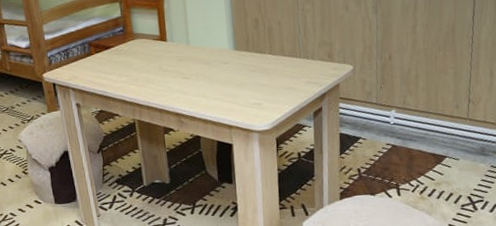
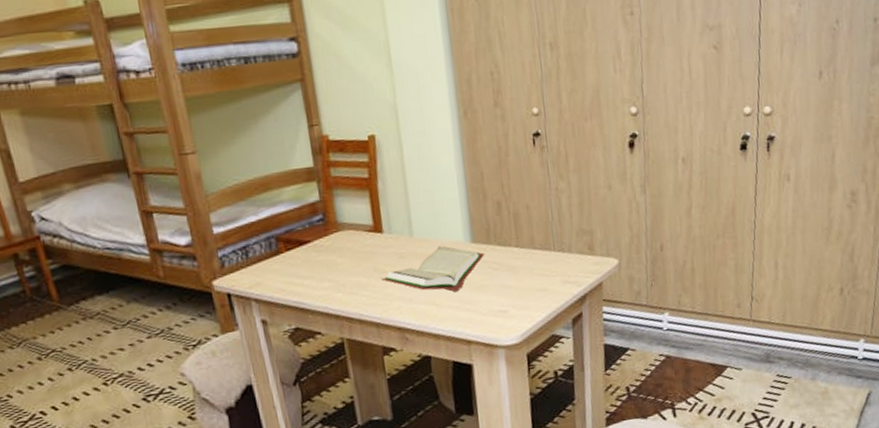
book: none [164,52,245,87] -> present [381,245,485,292]

